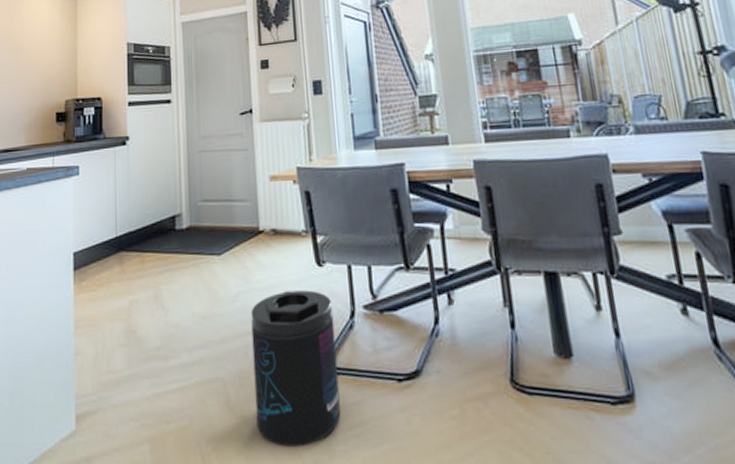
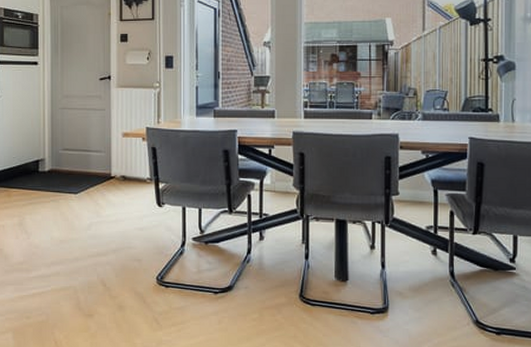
supplement container: present [251,290,341,447] -> none [100,224,168,337]

